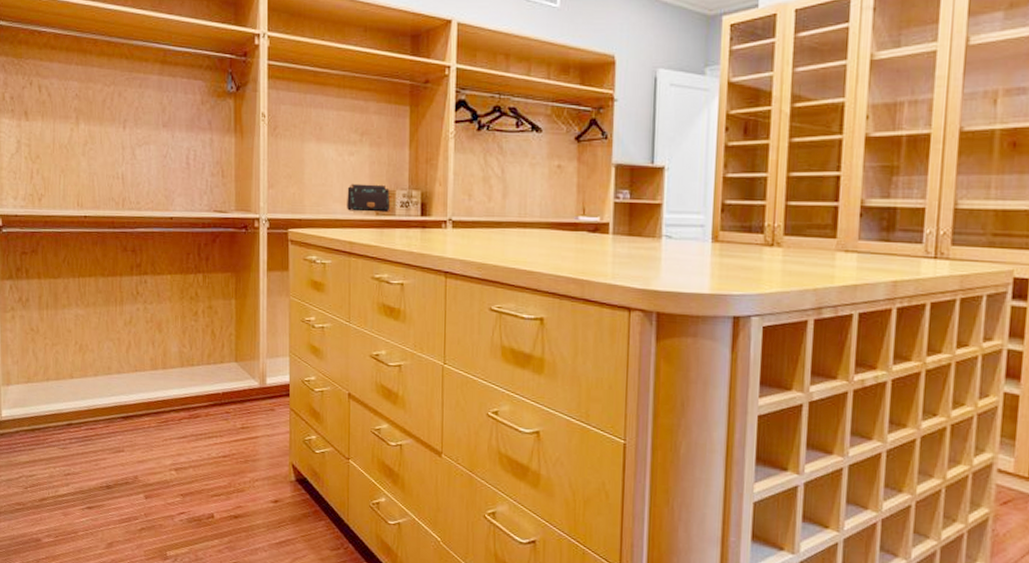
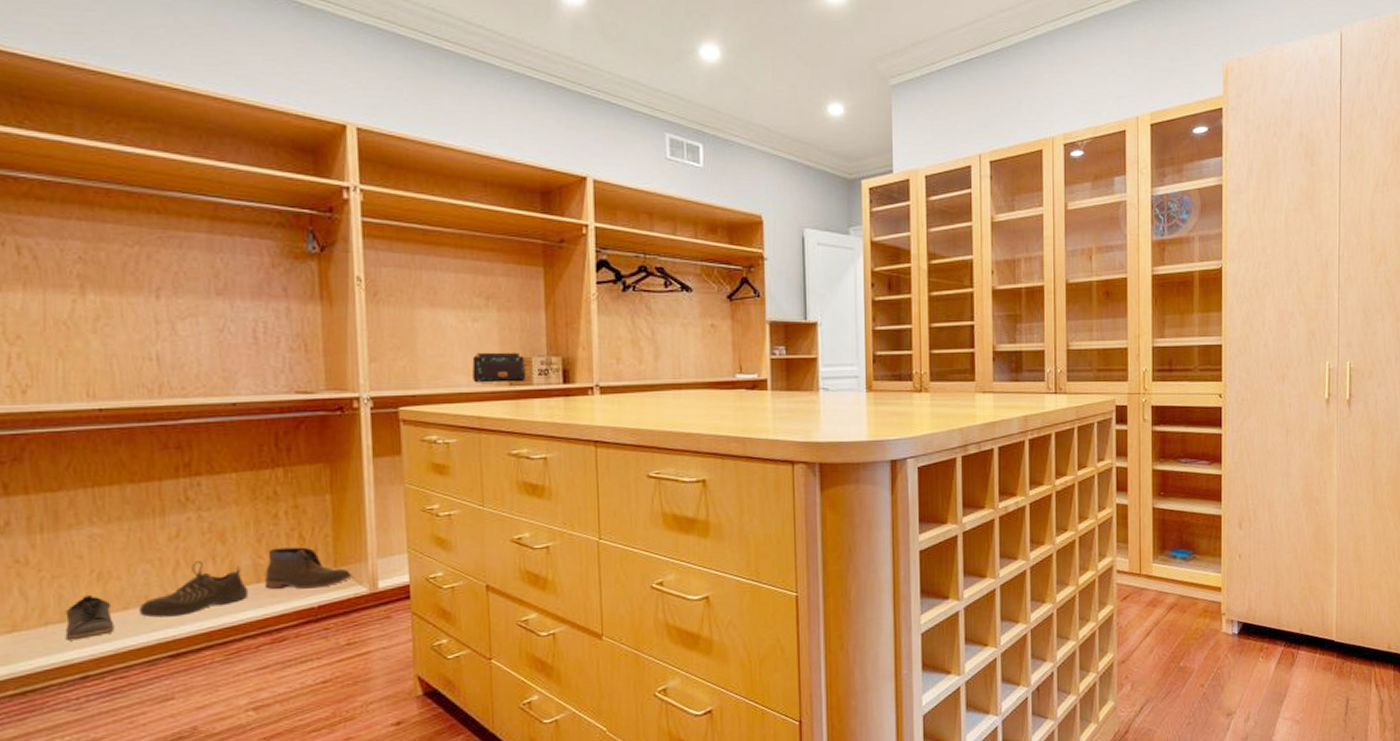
shoe: none [58,362,89,395] -> present [65,596,115,641]
shoe: none [104,344,175,387] -> present [139,561,249,618]
boot: none [187,340,248,378] -> present [265,547,352,590]

